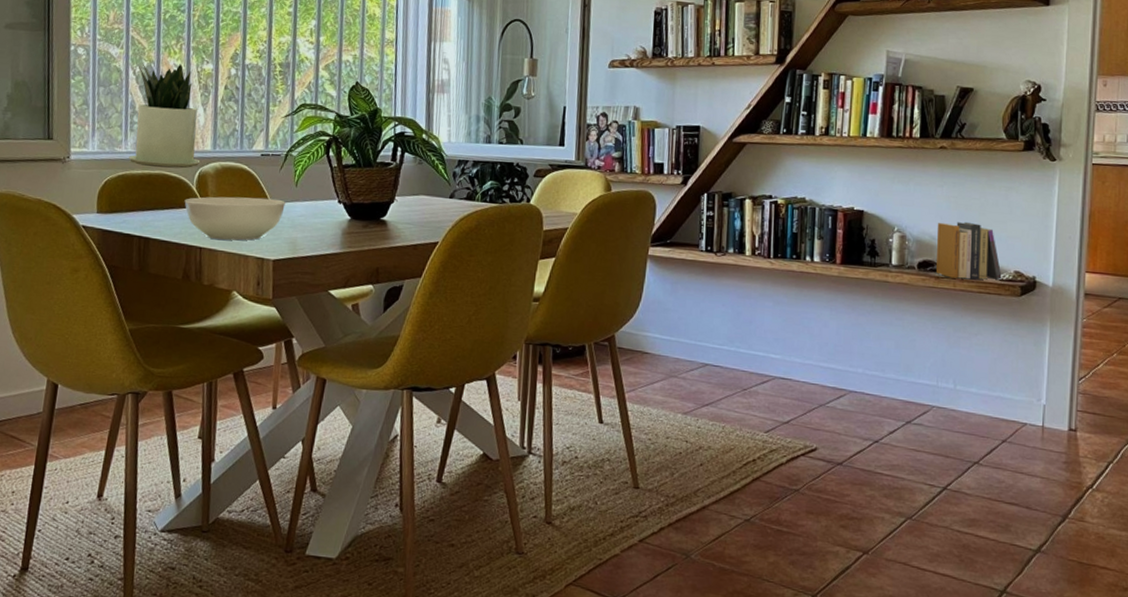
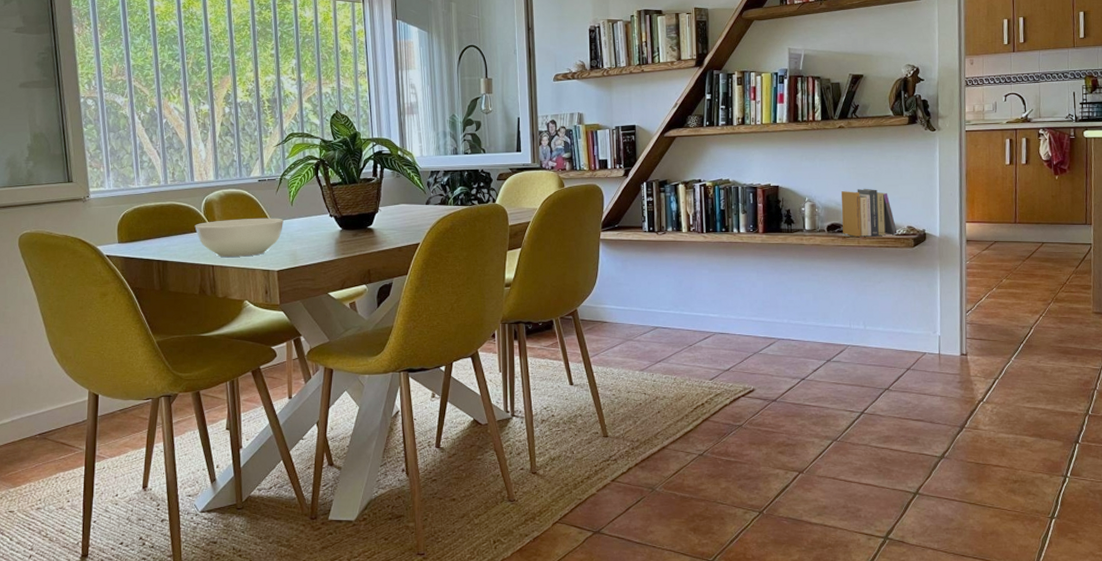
planter: present [129,62,201,169] -> none [142,107,206,198]

